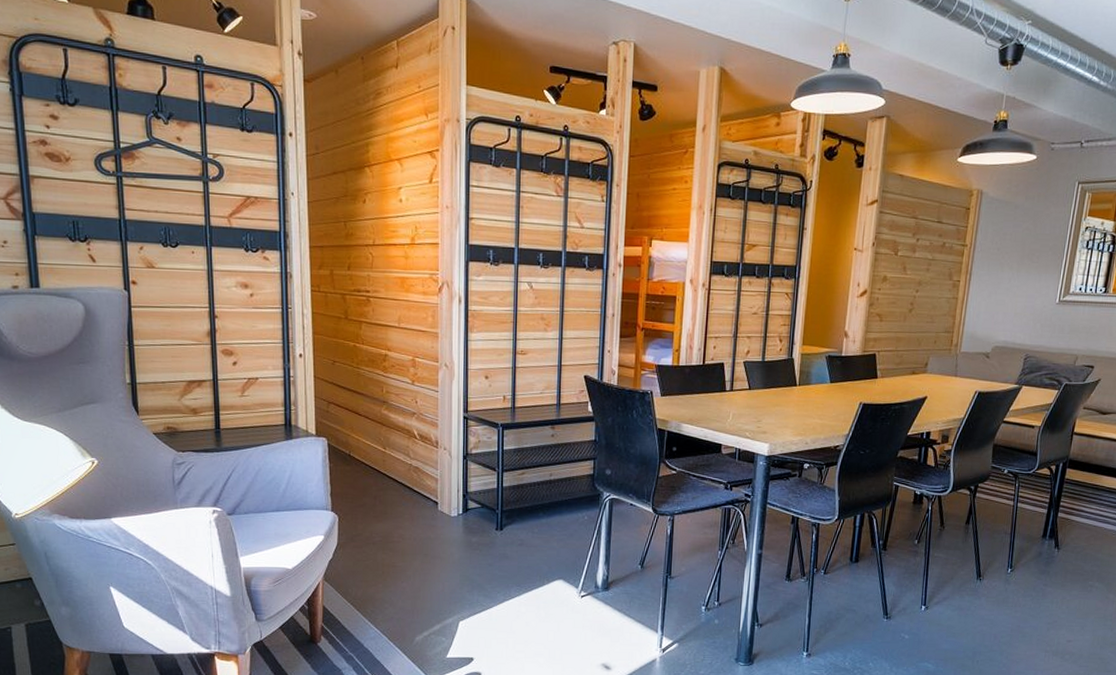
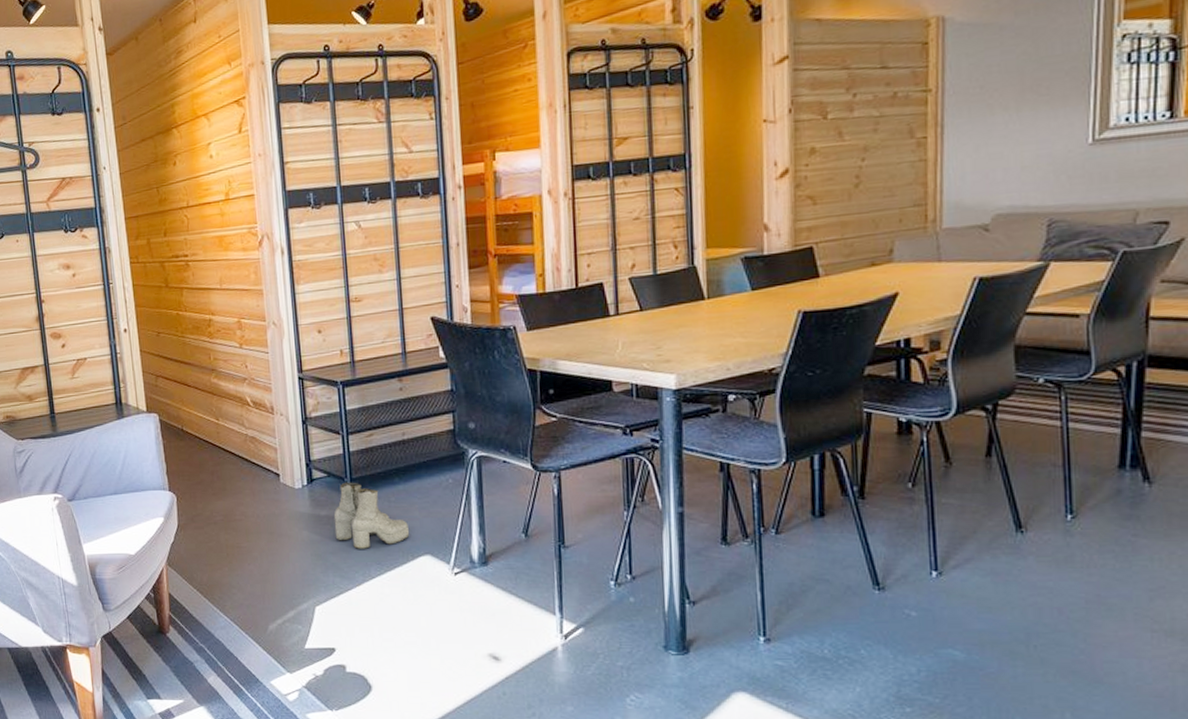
boots: none [483,513,548,573] -> present [333,482,410,549]

